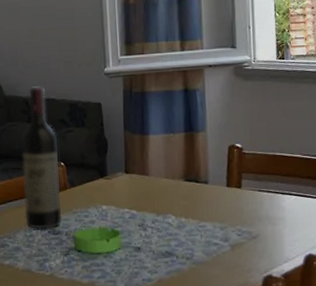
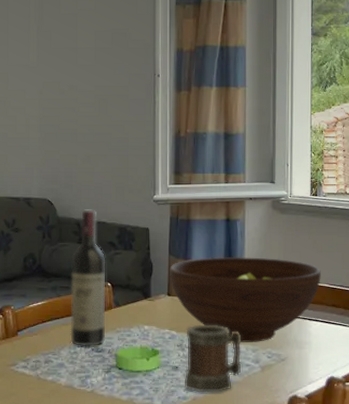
fruit bowl: none [125,128,293,220] -> present [169,256,321,342]
mug: none [147,202,209,274] -> present [184,324,242,393]

